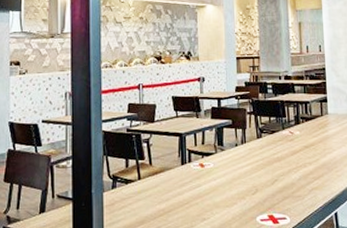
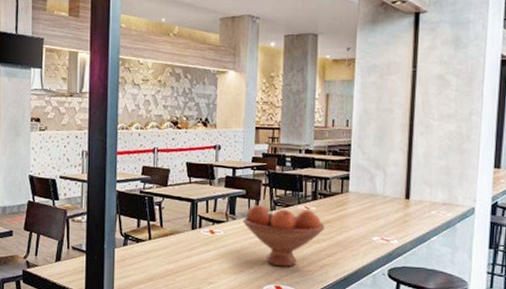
fruit bowl: none [231,134,310,195] -> present [243,205,325,267]

